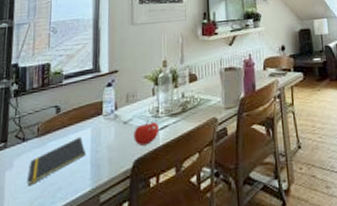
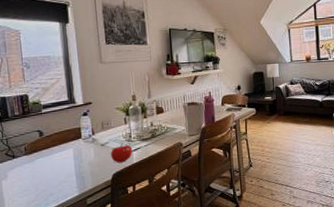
notepad: present [26,136,87,187] -> none [21,155,71,192]

